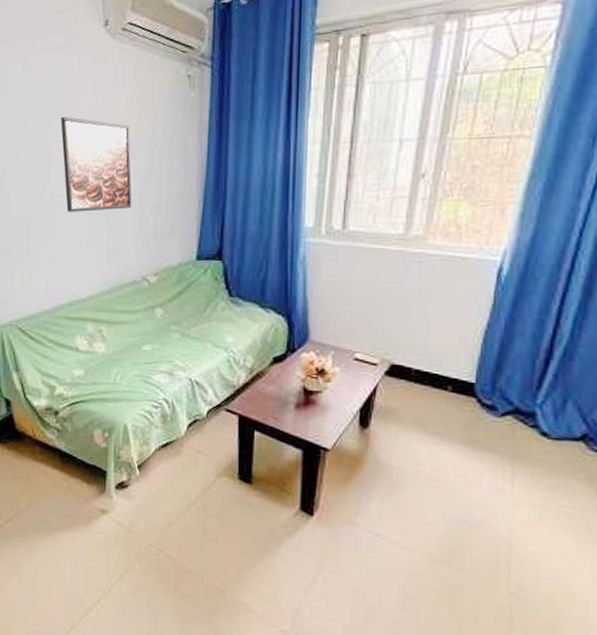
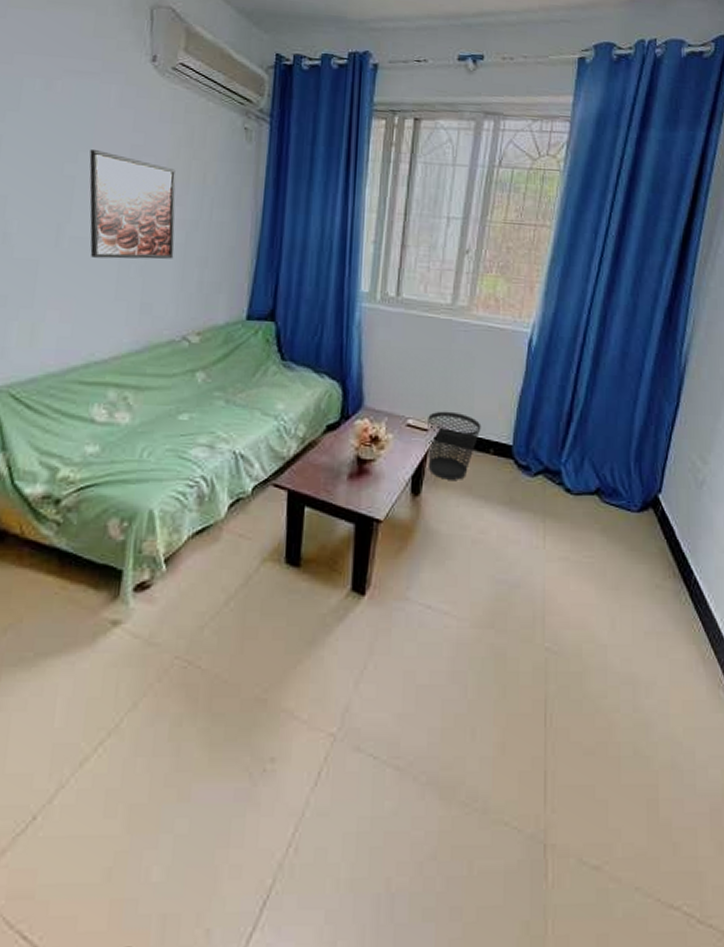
wastebasket: none [377,345,438,416] -> present [428,411,481,480]

